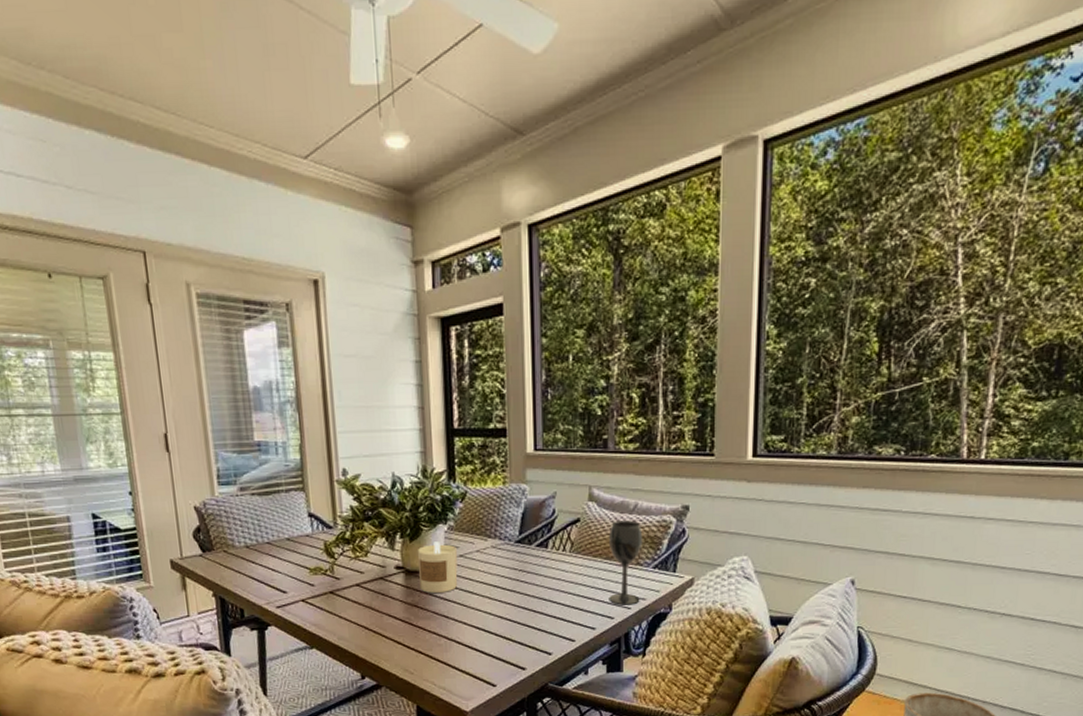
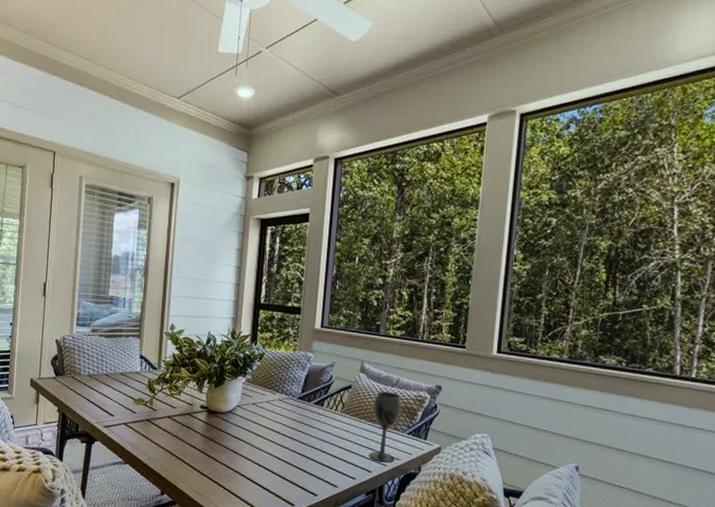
candle: present [417,541,458,594] -> none [218,390,251,433]

